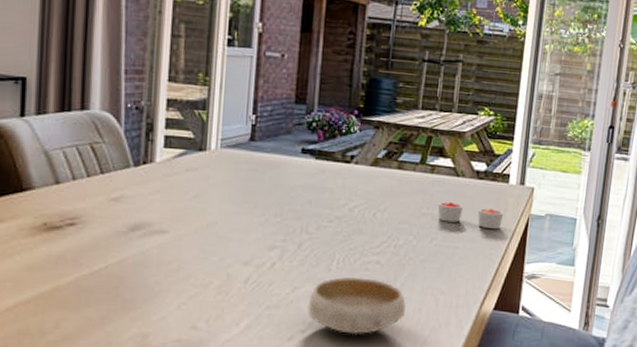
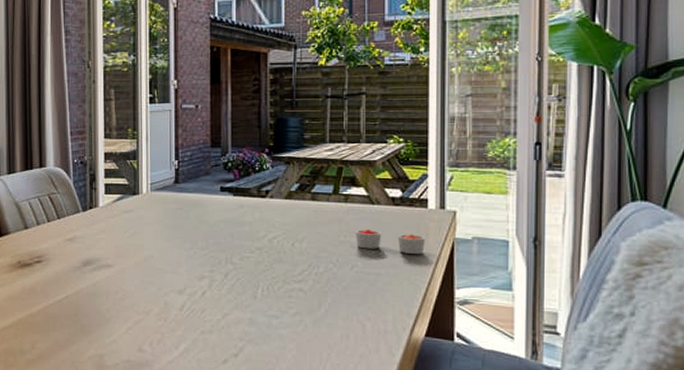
bowl: present [308,277,407,335] -> none [238,304,333,360]

